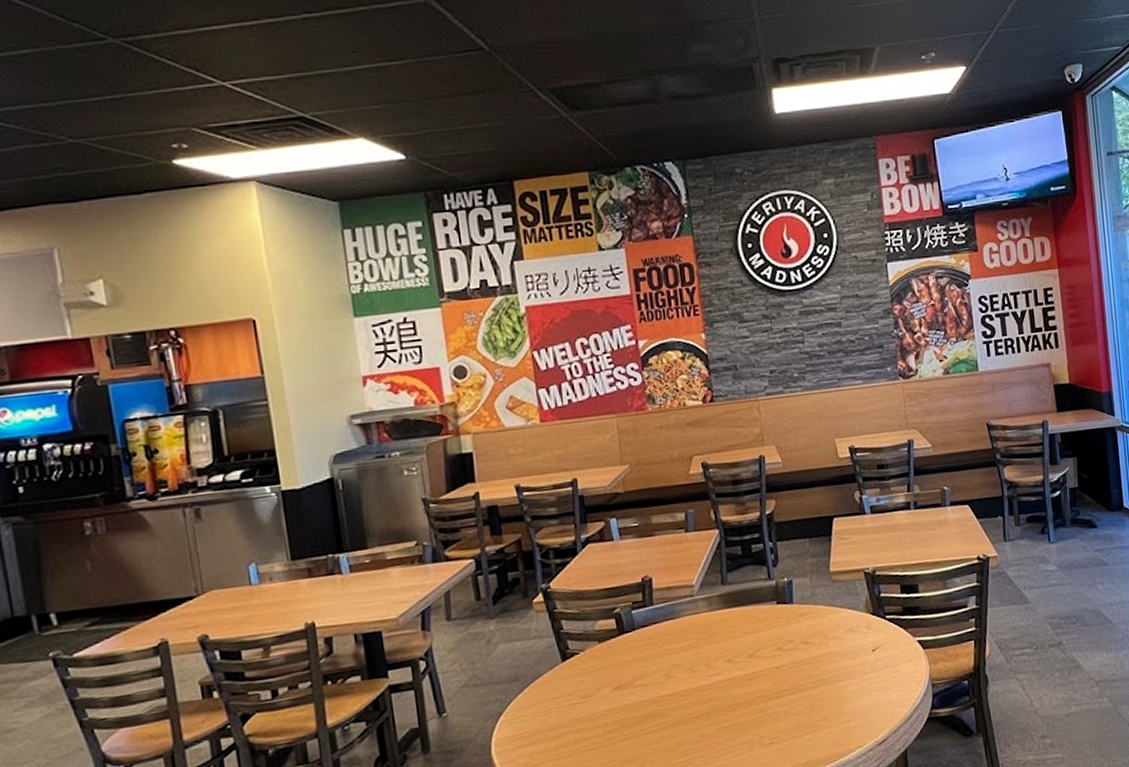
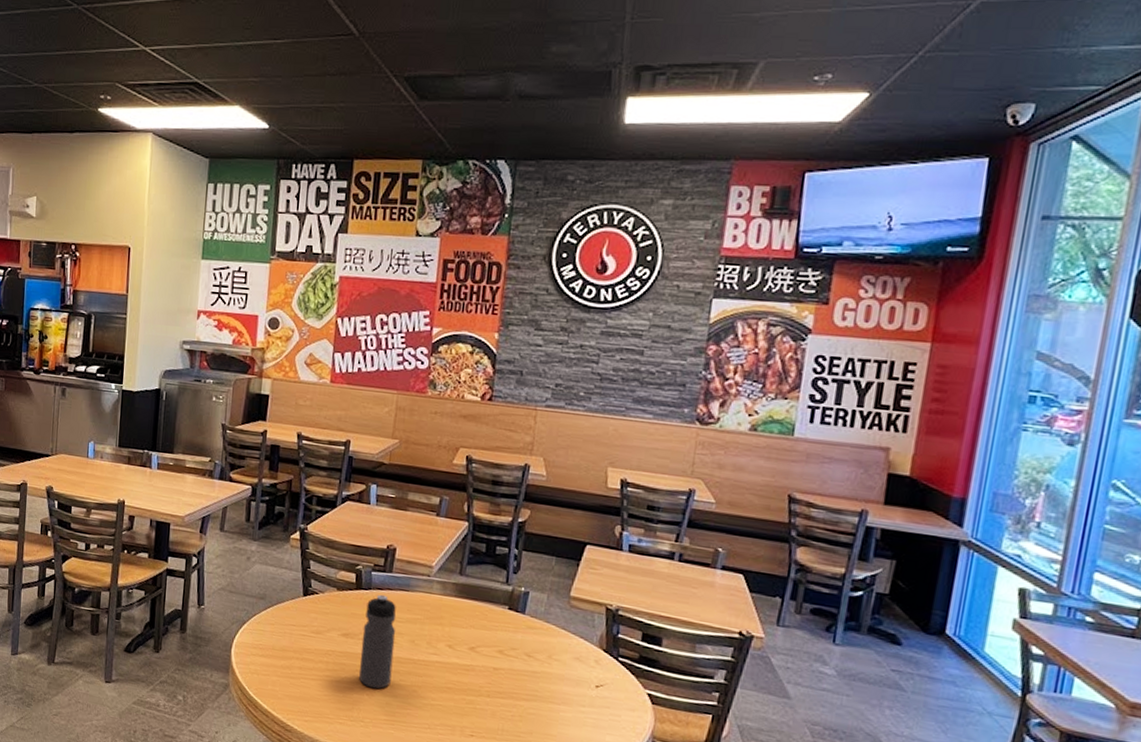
water bottle: none [634,630,678,735] -> present [359,594,396,689]

